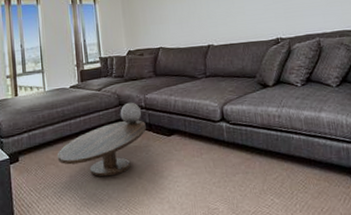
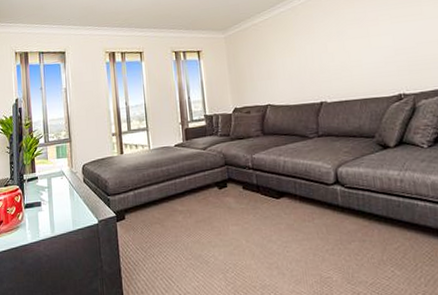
coffee table: present [58,120,146,177] -> none [163,181,254,239]
decorative sphere: present [120,102,142,125] -> none [226,162,249,185]

